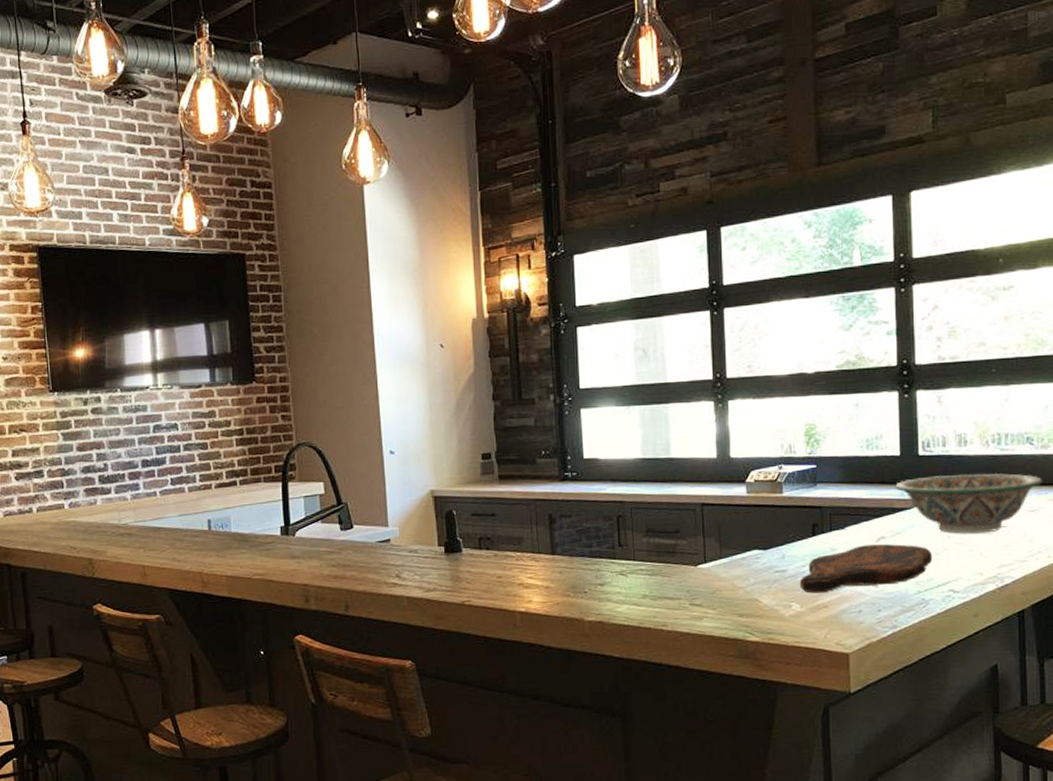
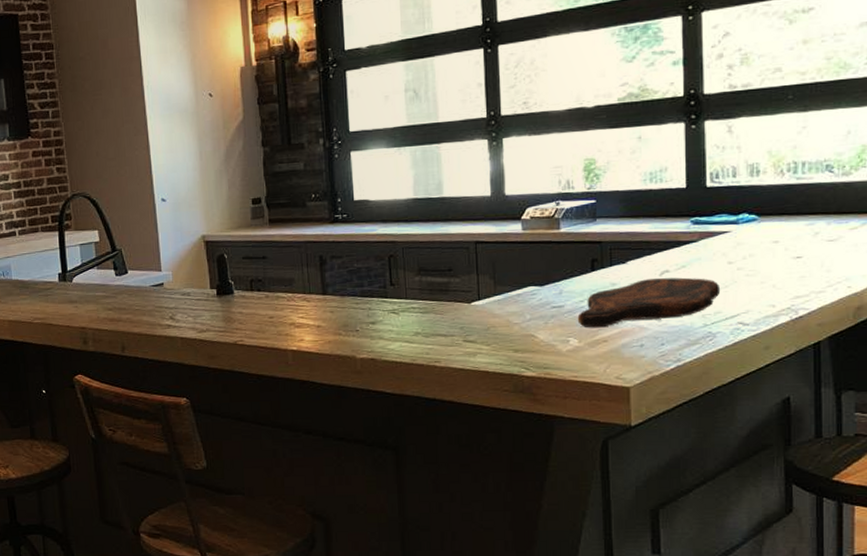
decorative bowl: present [895,472,1042,534] -> none [680,202,843,266]

